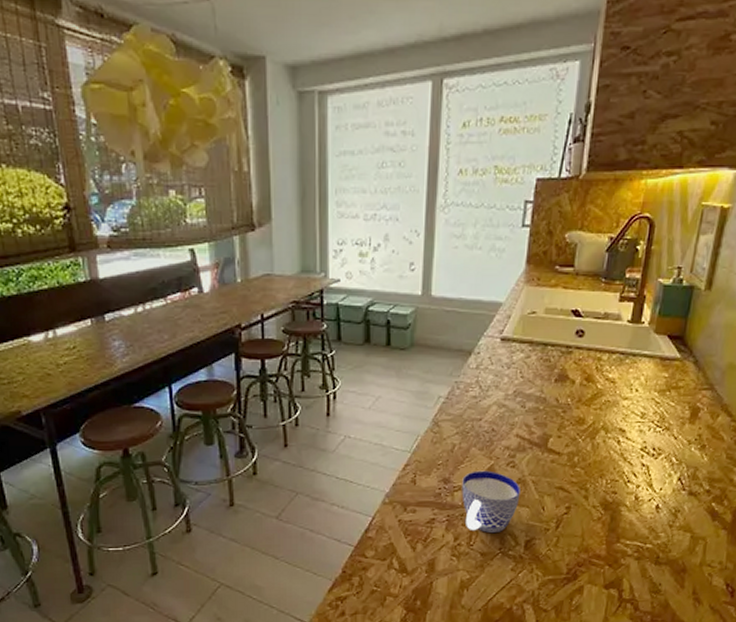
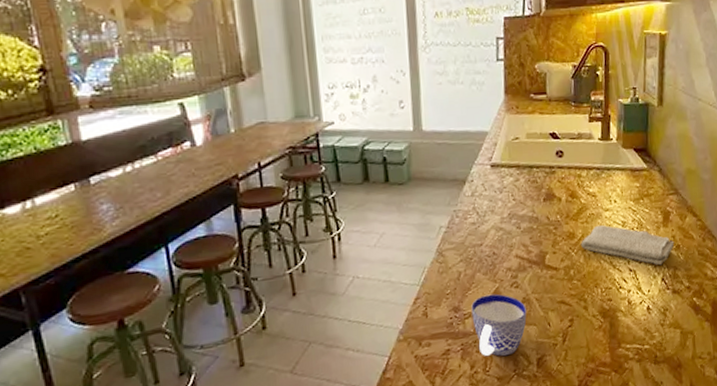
washcloth: none [590,413,700,464] -> present [581,224,675,266]

